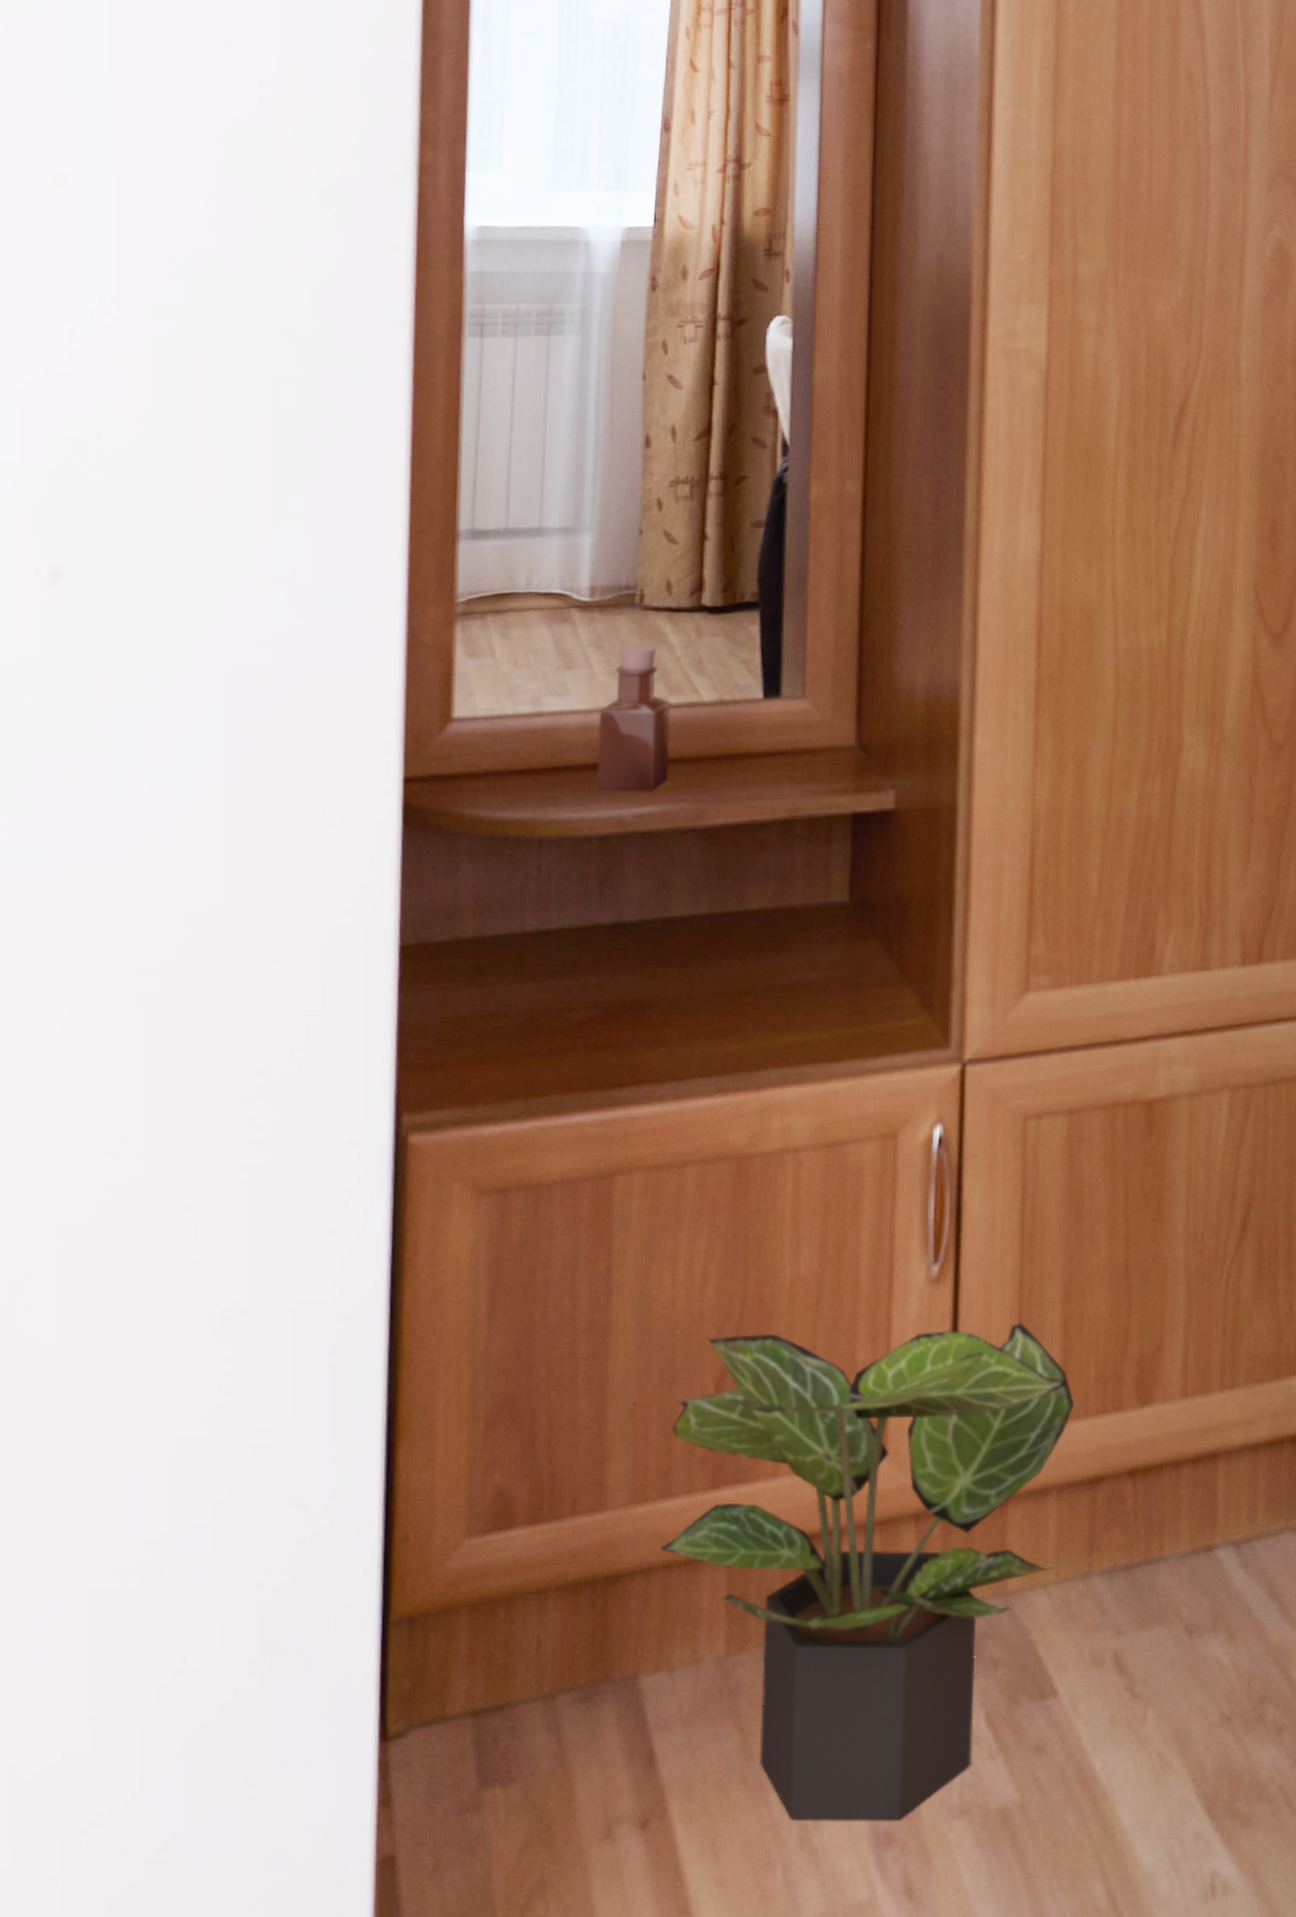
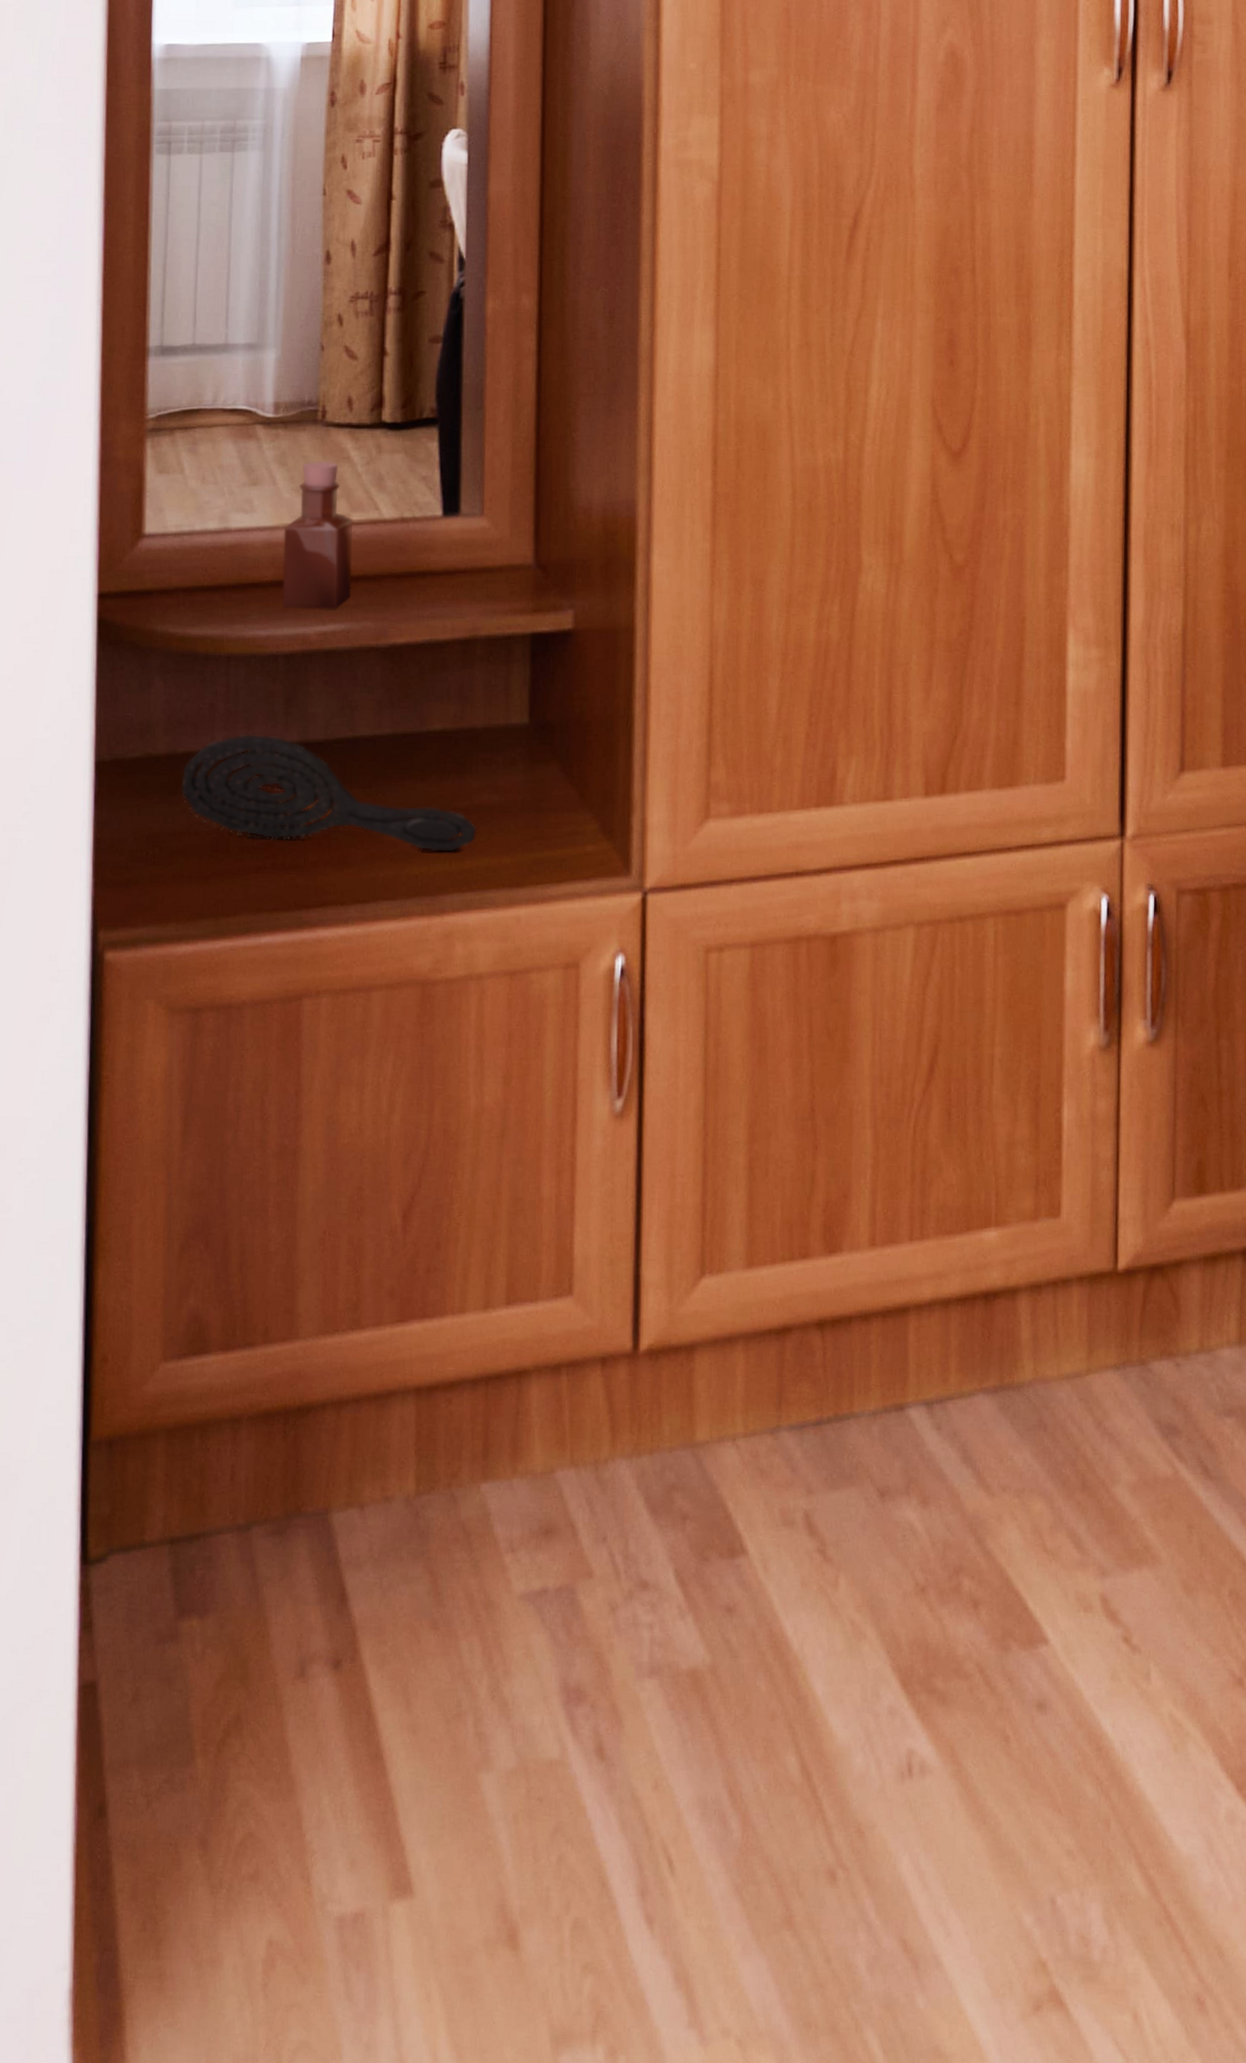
hairbrush: none [489,915,795,1028] -> present [180,733,477,852]
potted plant: present [661,1322,1075,1821] -> none [351,1162,761,1677]

